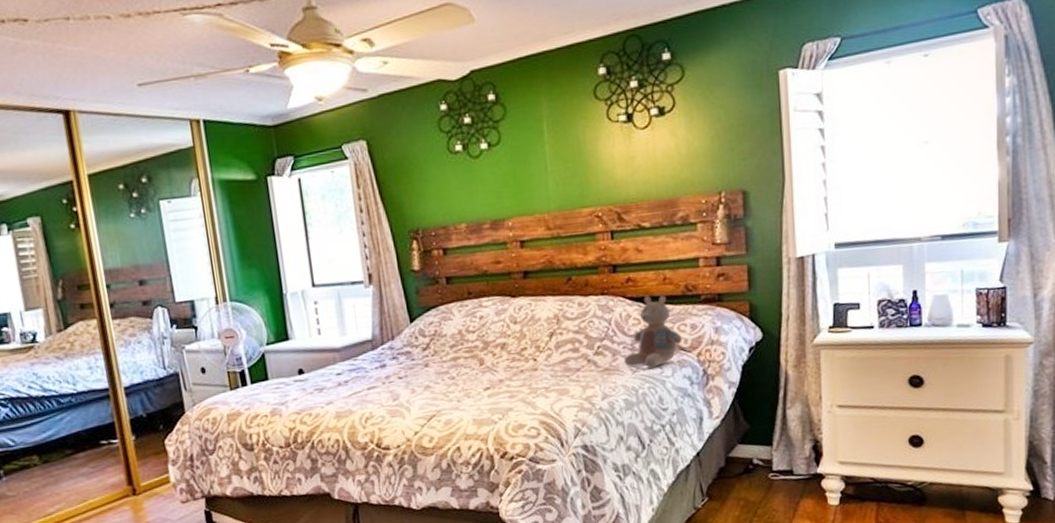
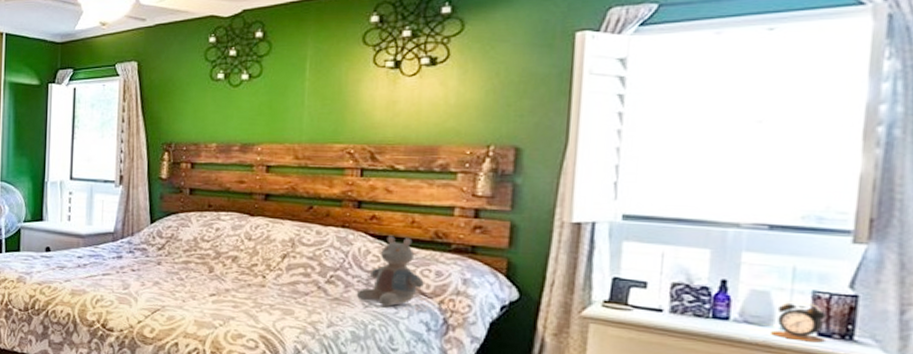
alarm clock: none [950,299,988,335] -> present [769,301,826,343]

